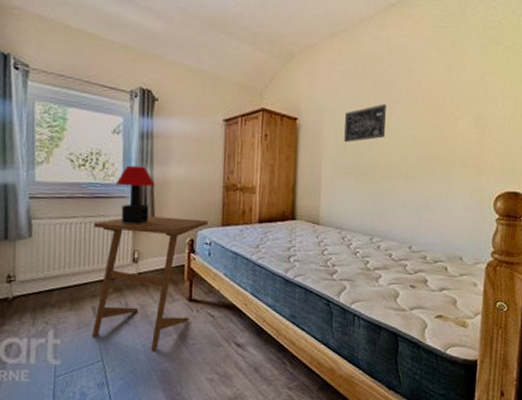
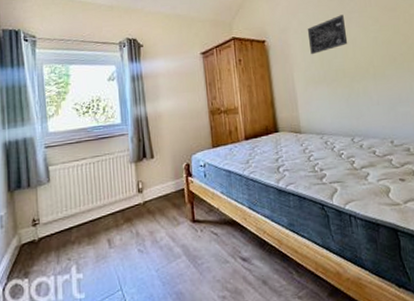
side table: present [92,216,209,351] -> none [101,145,201,275]
table lamp: present [115,165,155,225] -> none [115,104,149,160]

